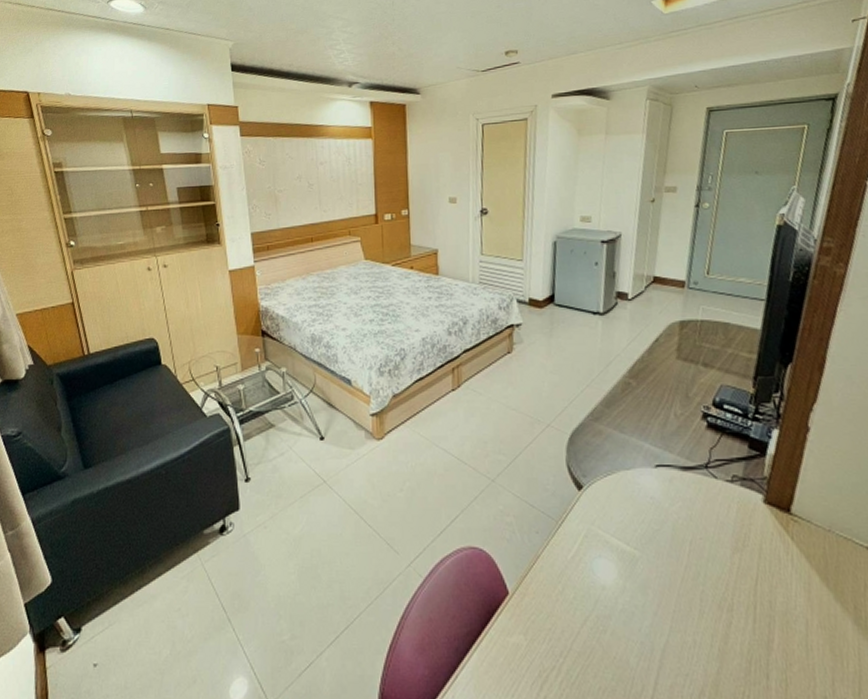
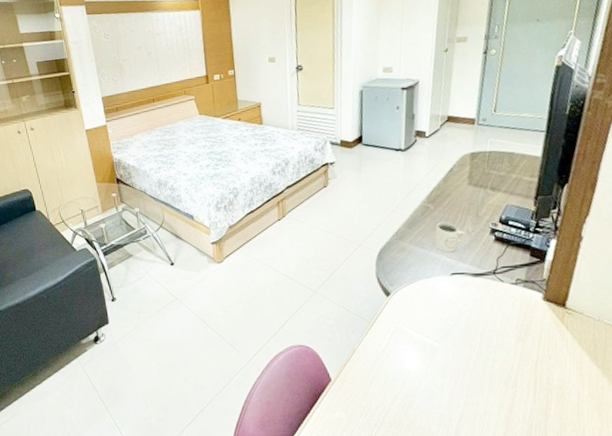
mug: none [636,402,673,440] -> present [434,222,466,253]

